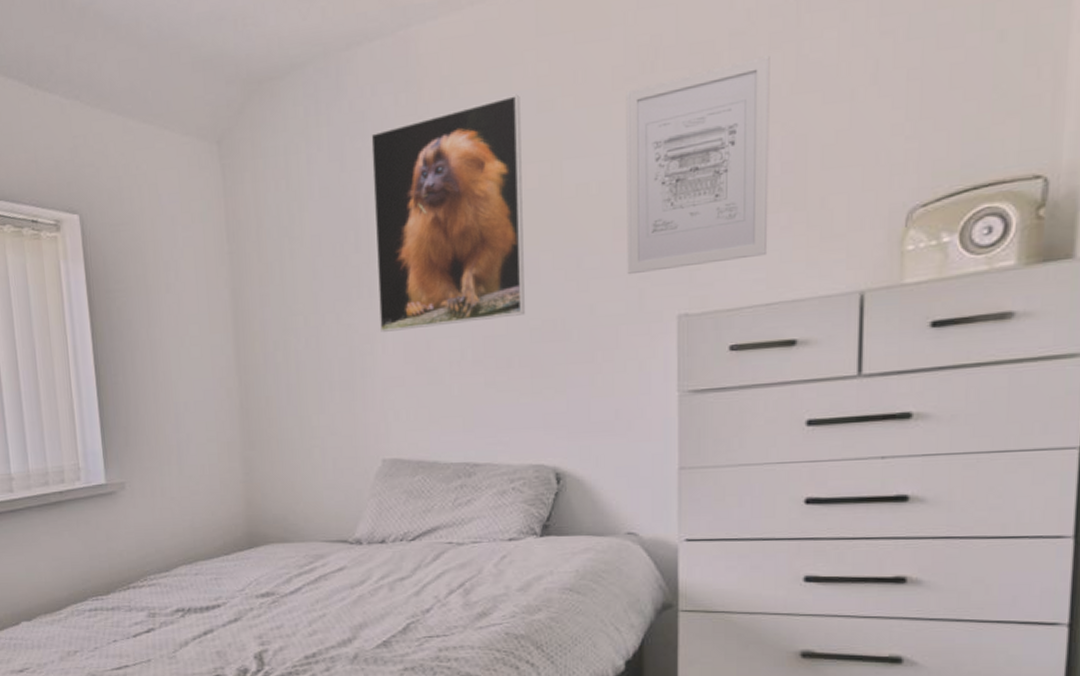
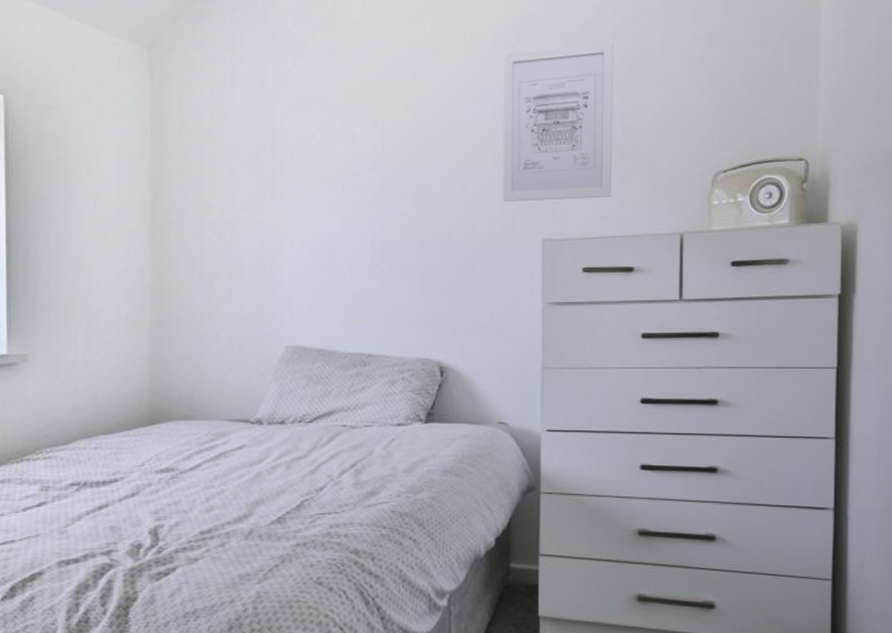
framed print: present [371,94,525,332] -> none [289,44,419,231]

